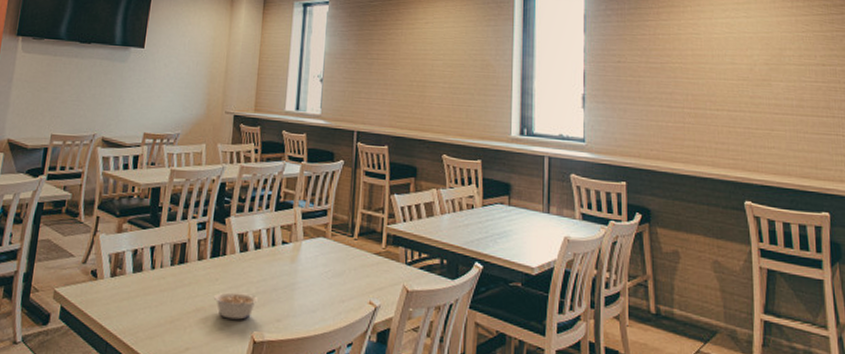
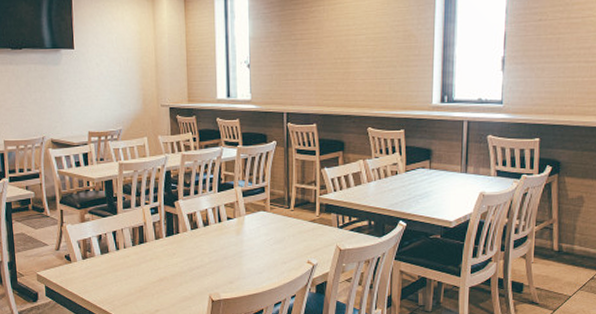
legume: present [213,292,258,320] -> none [173,263,212,285]

